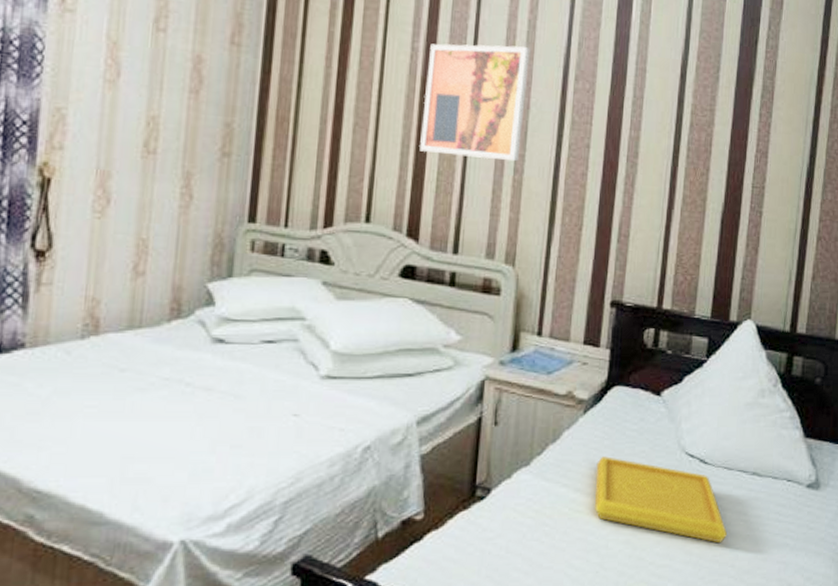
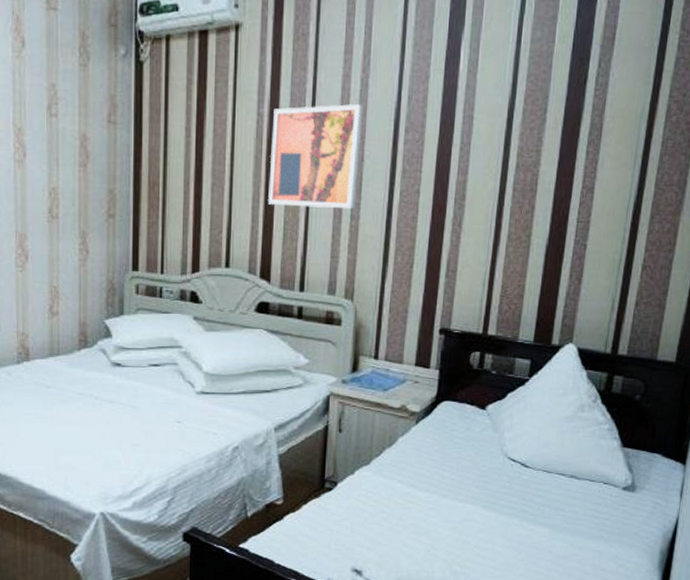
serving tray: present [595,456,728,544] -> none [426,459,546,533]

